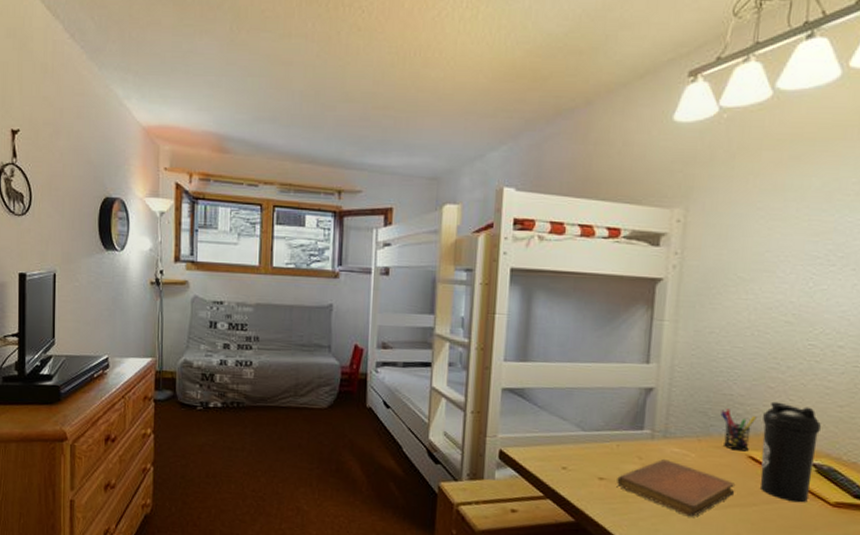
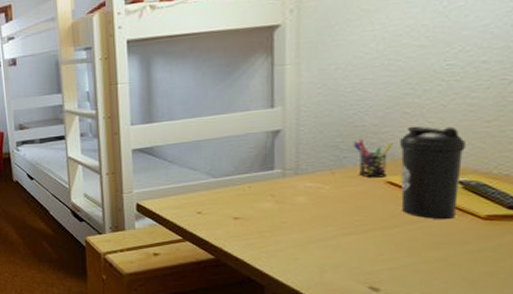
notebook: present [617,458,736,517] -> none [252,193,375,244]

